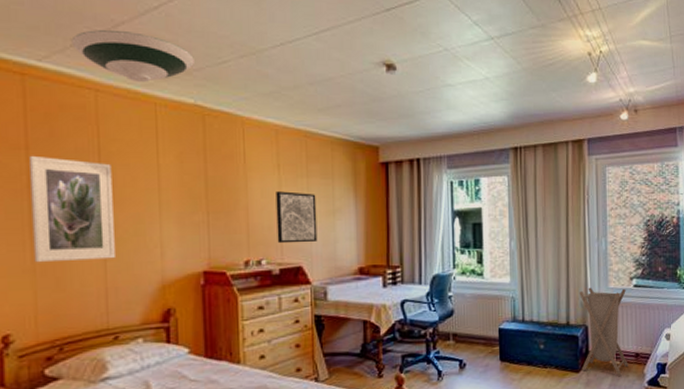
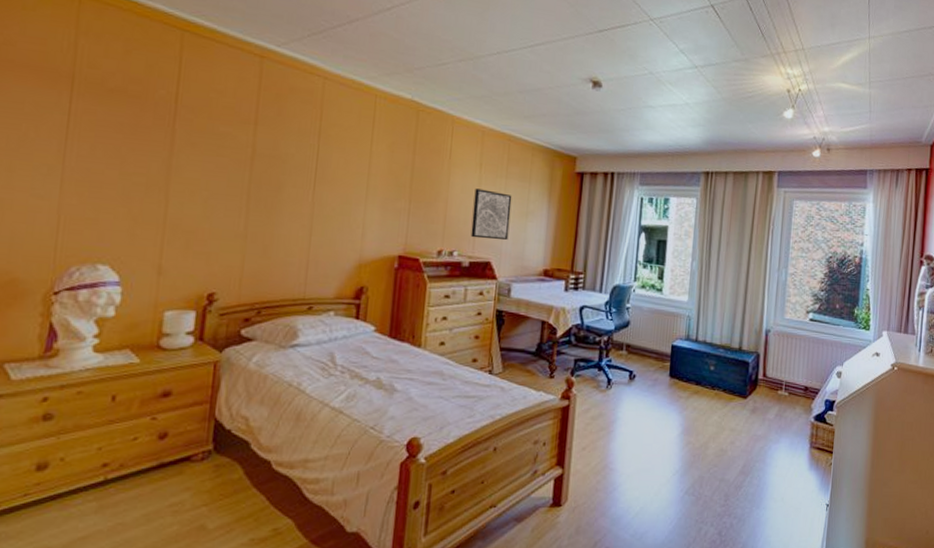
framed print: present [30,157,117,263] -> none [247,132,329,234]
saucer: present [71,29,194,82] -> none [309,23,417,75]
laundry hamper: present [579,287,628,376] -> none [749,316,801,407]

